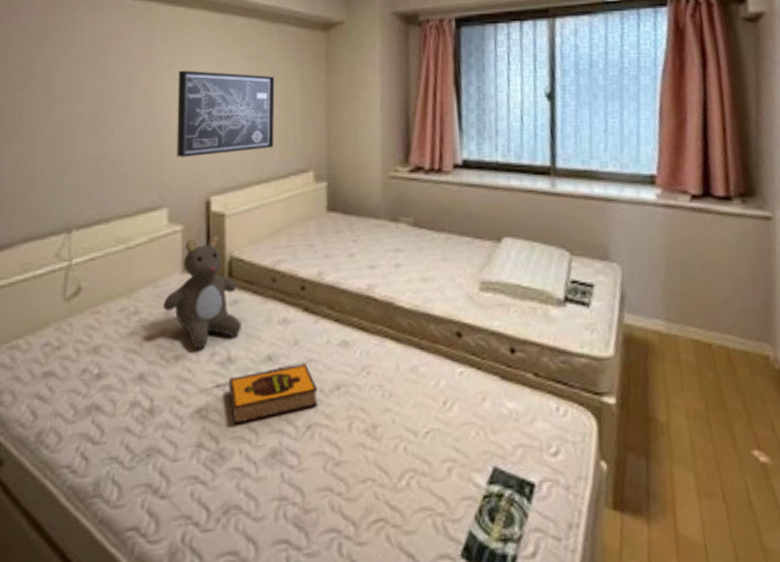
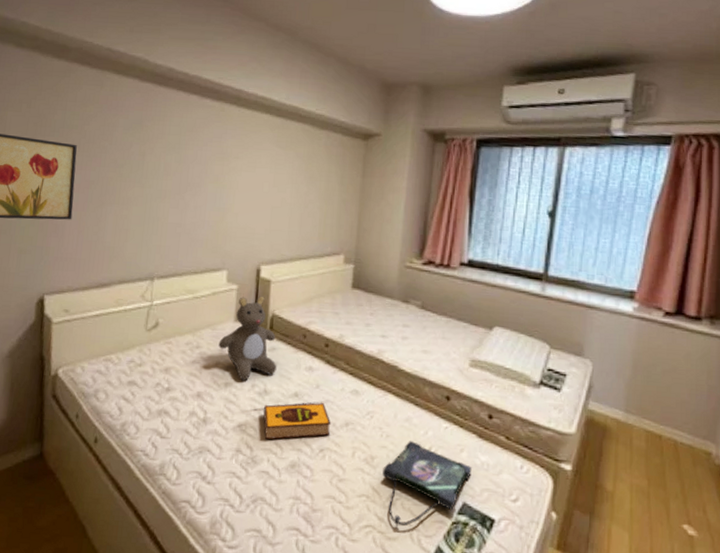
wall art: present [176,70,275,157] -> none [237,162,320,233]
photo frame: none [389,396,499,517] -> present [382,441,472,529]

